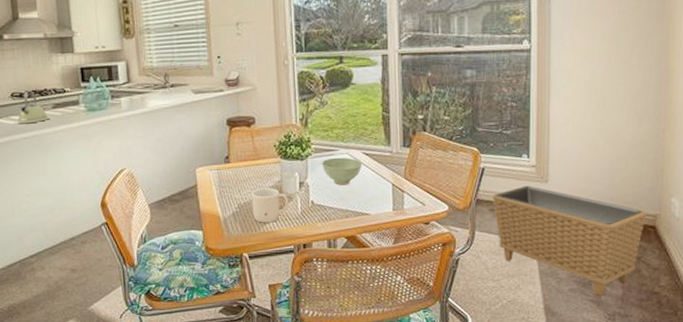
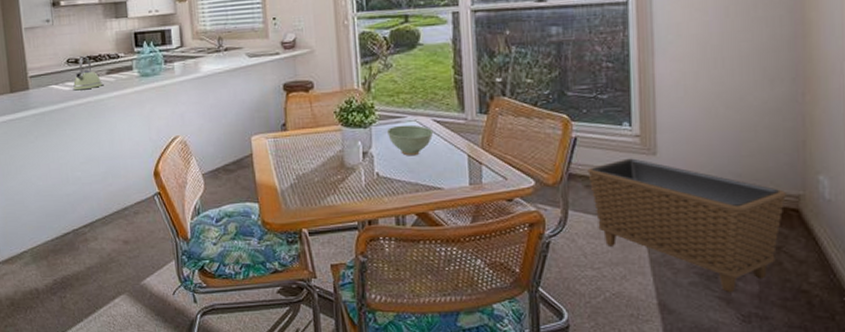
mug: present [251,187,289,223] -> none [310,157,351,196]

